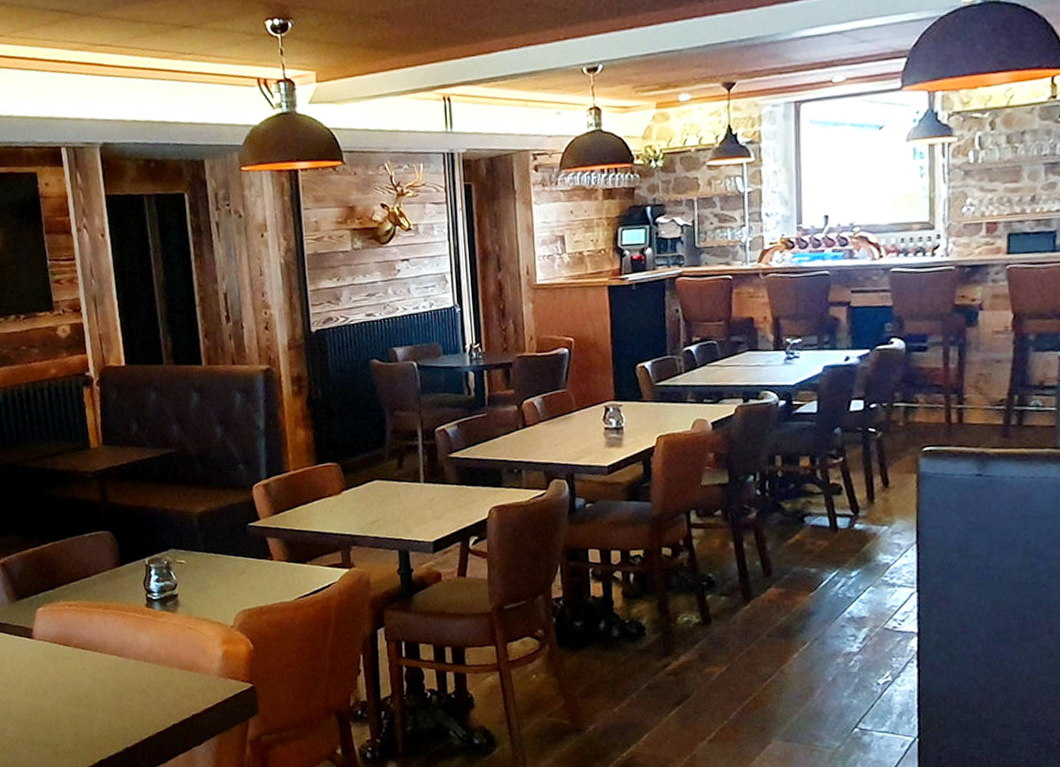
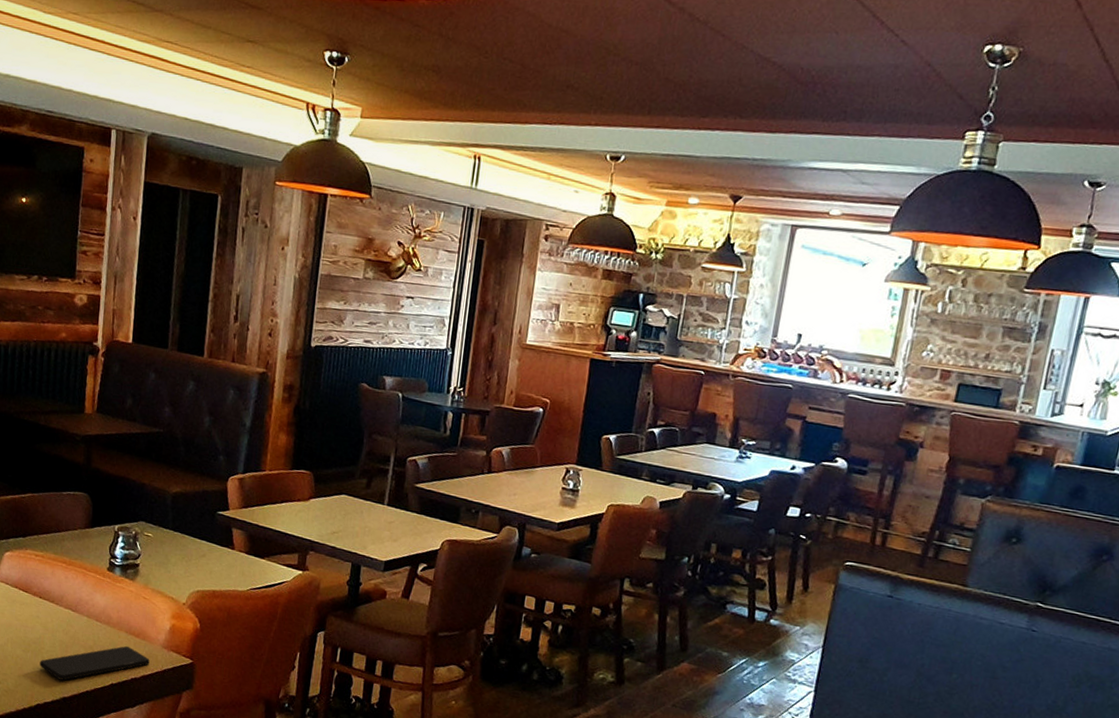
smartphone: none [95,683,209,730] -> present [39,646,150,681]

